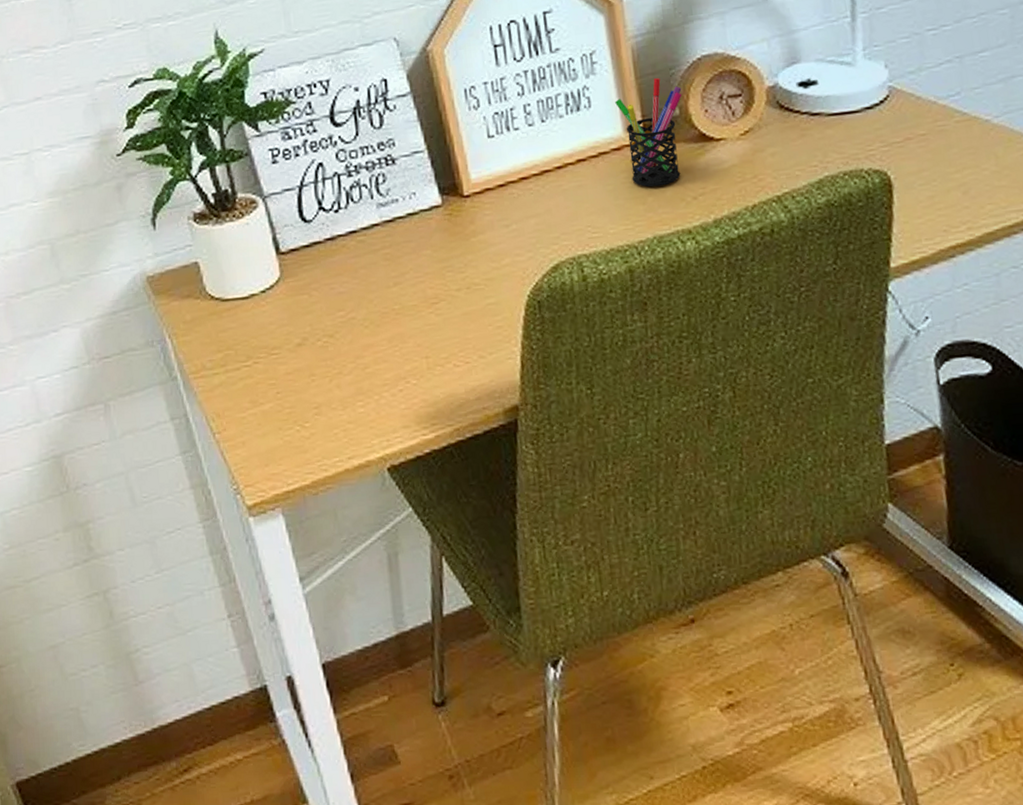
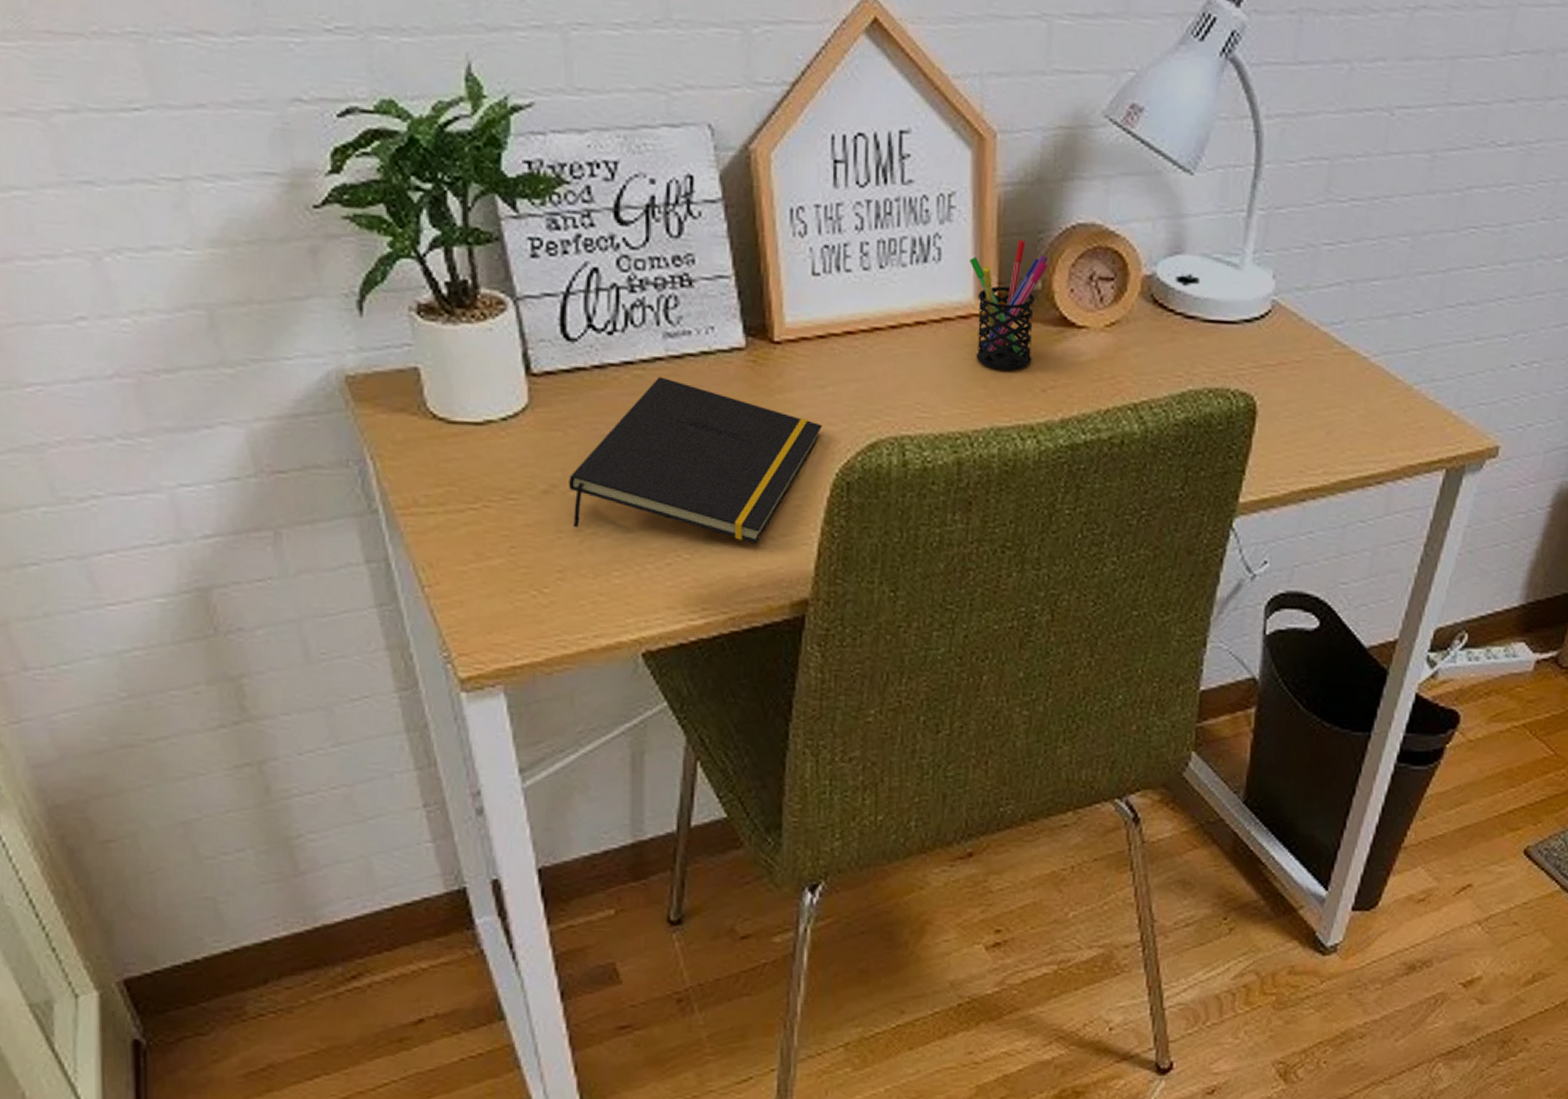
notepad: none [316,239,512,370] -> present [569,376,822,544]

